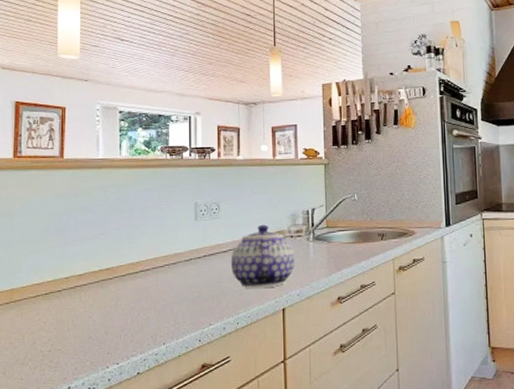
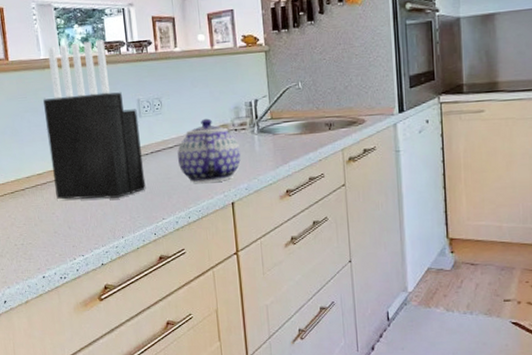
knife block: none [94,144,195,303] -> present [43,39,146,200]

